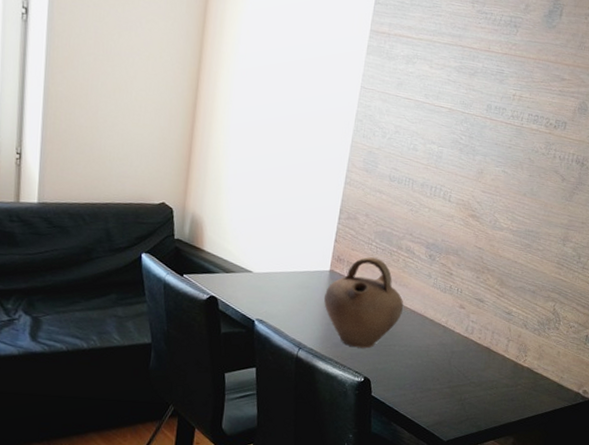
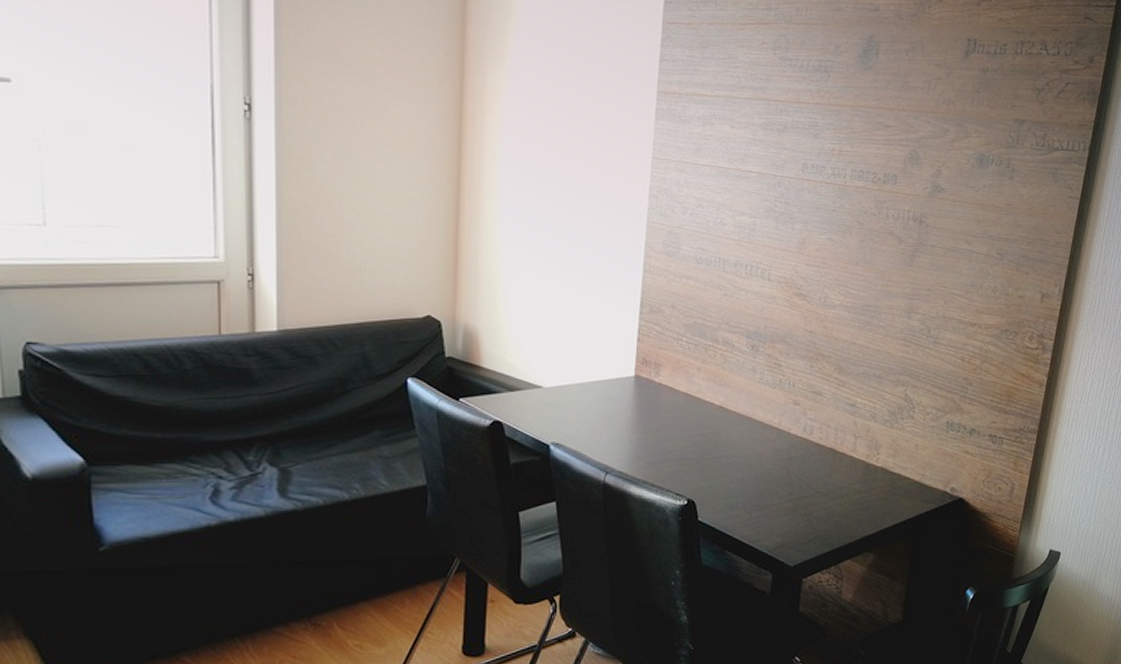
jug: present [323,257,404,349] -> none [630,355,727,465]

